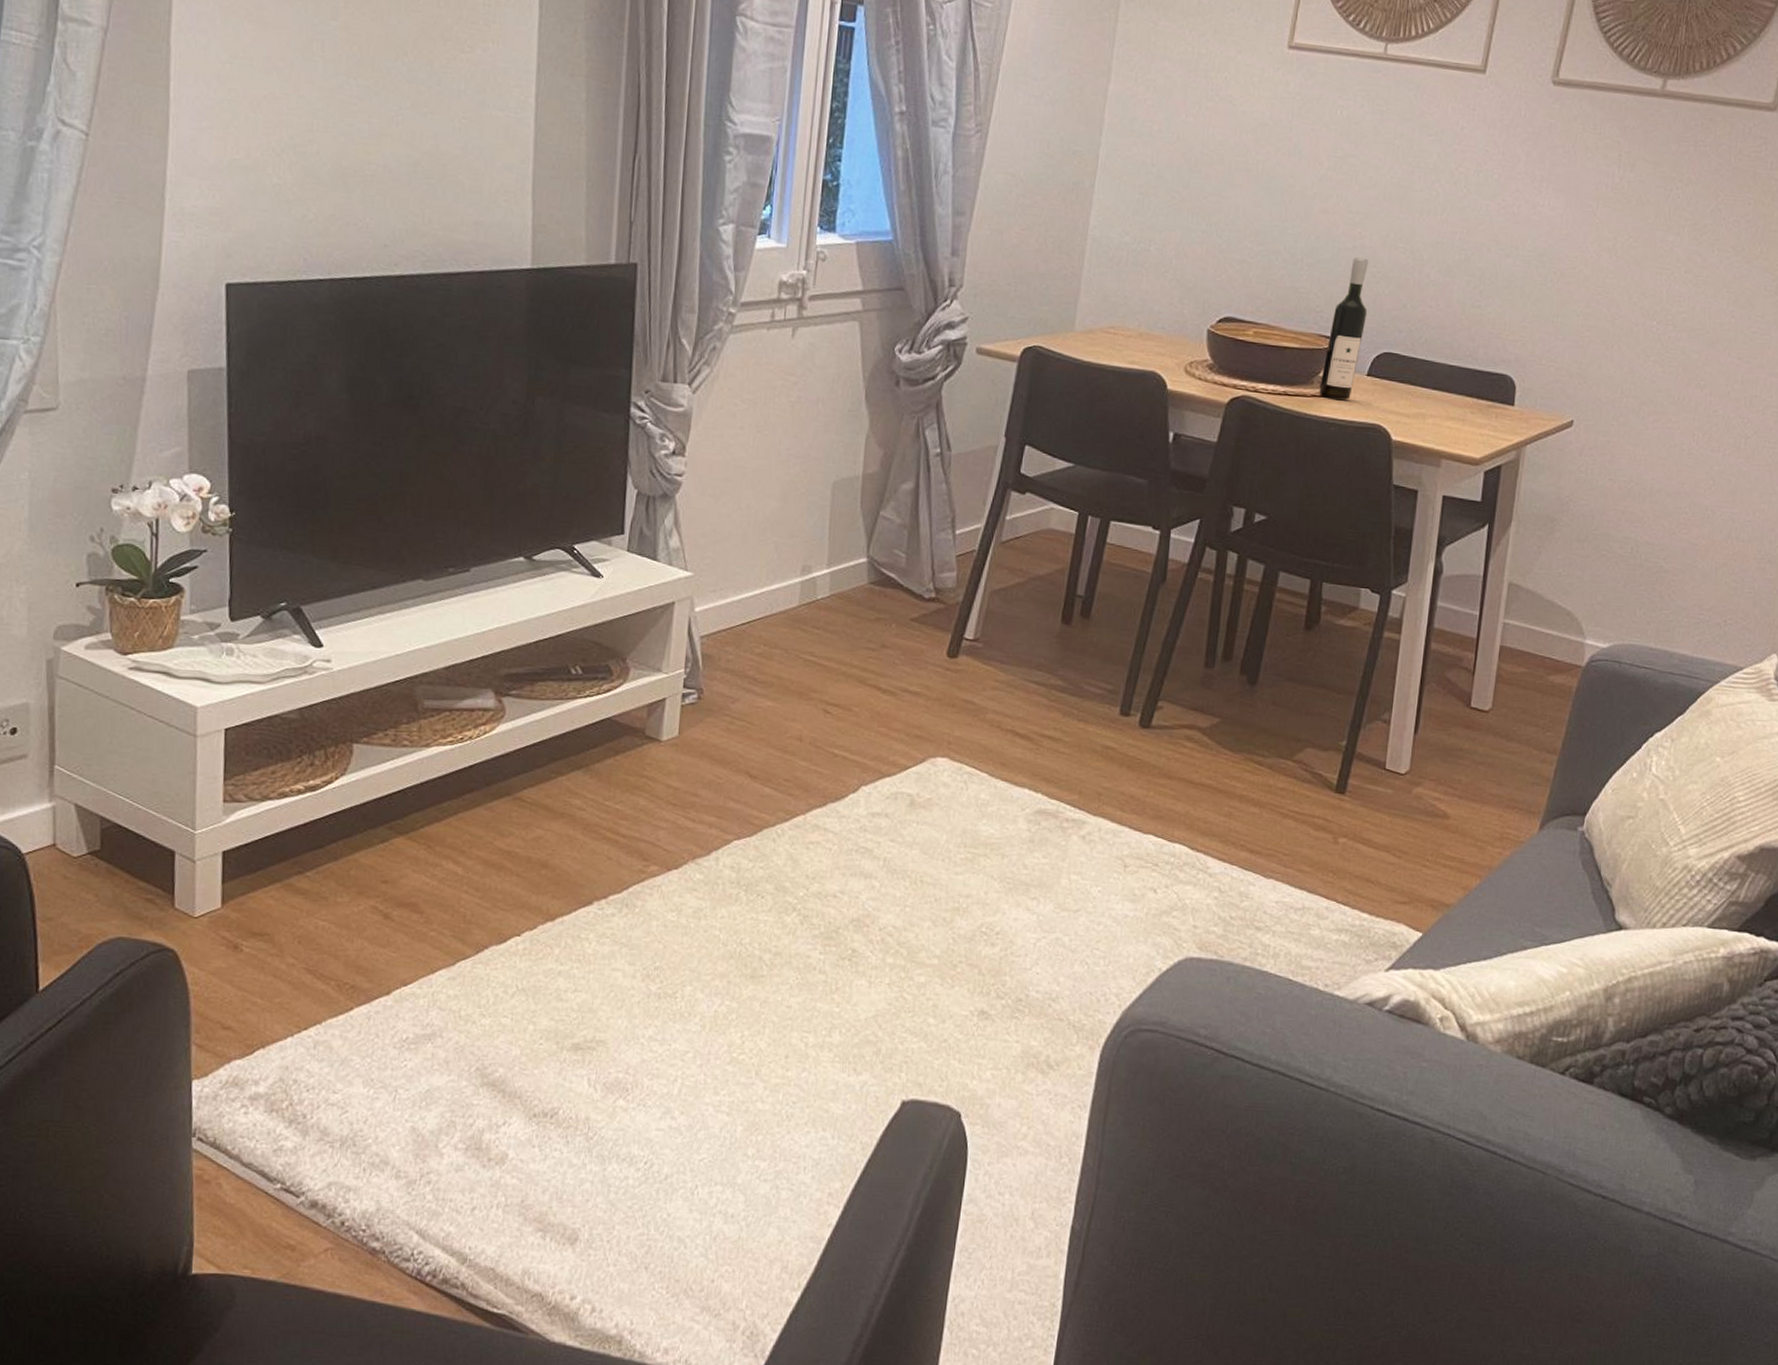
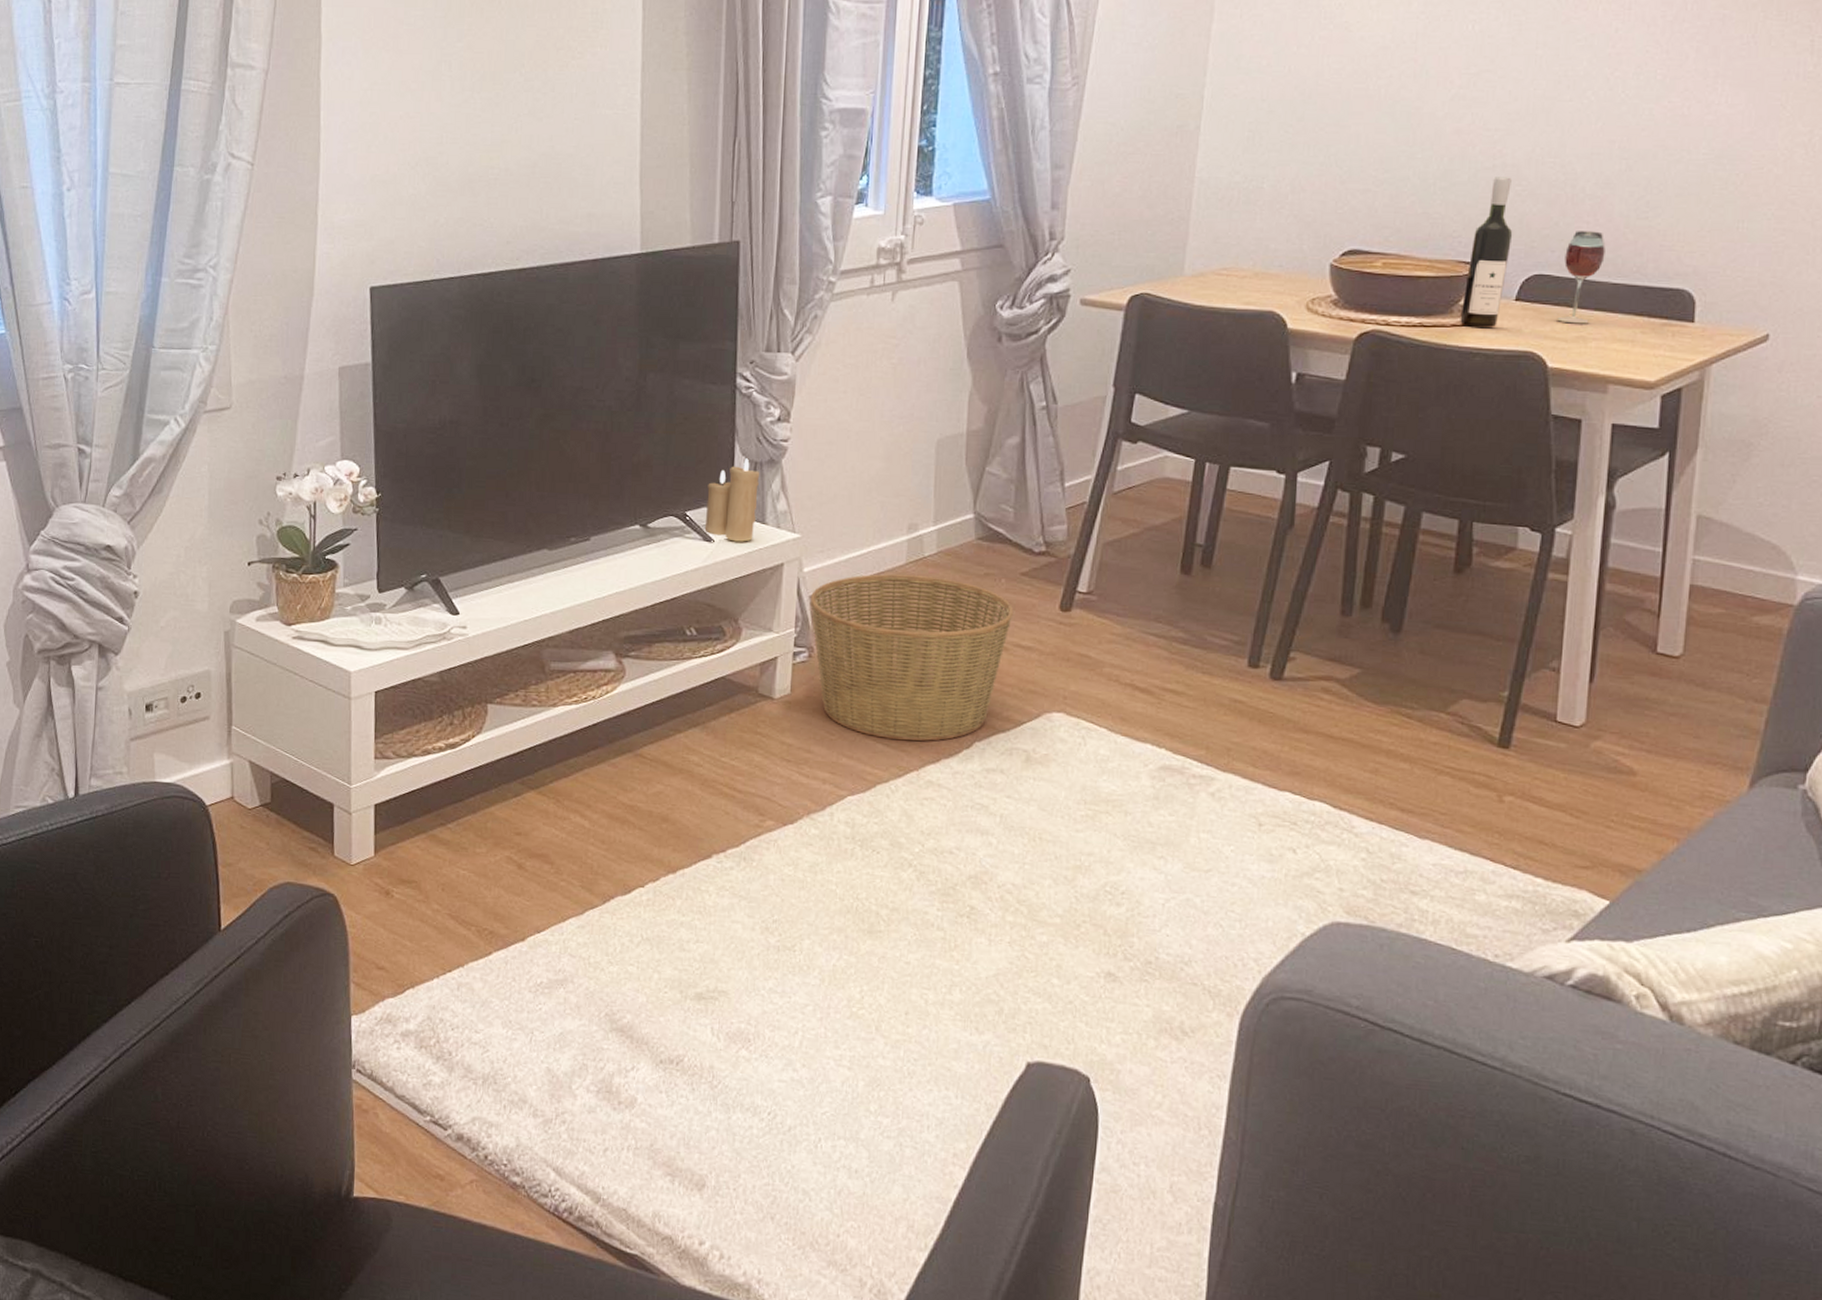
candle: none [593,491,653,579] -> present [704,458,760,542]
basket: none [700,615,903,786] -> present [809,574,1014,742]
wineglass: none [1401,314,1445,402] -> present [1557,231,1606,324]

